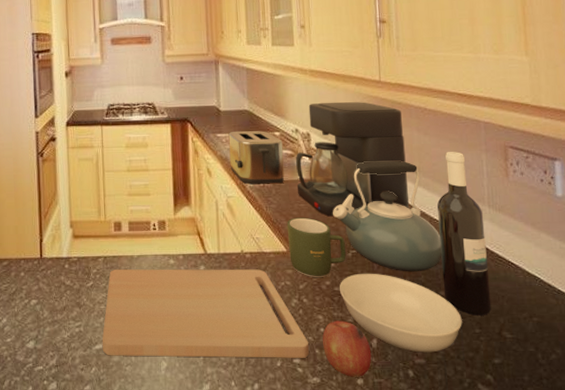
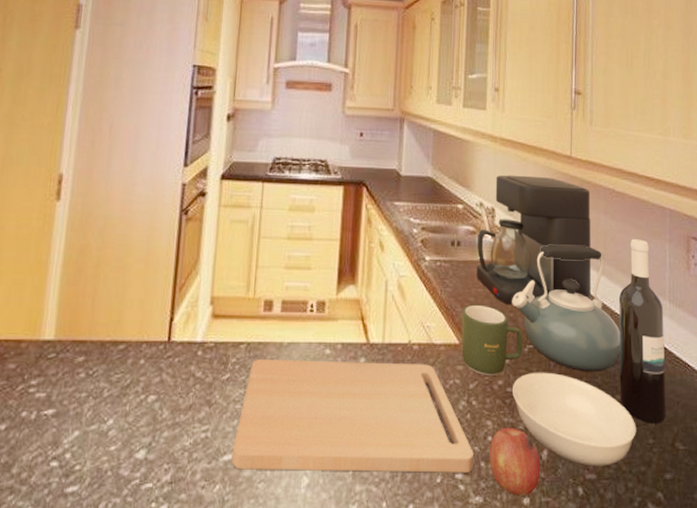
toaster: present [228,131,285,185] -> none [405,199,465,264]

